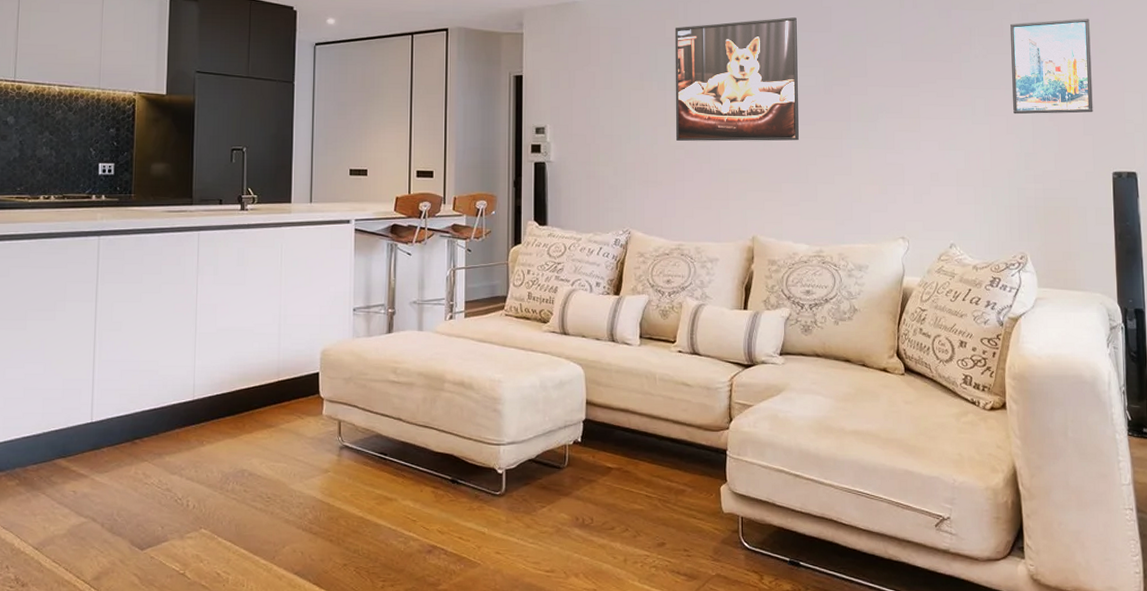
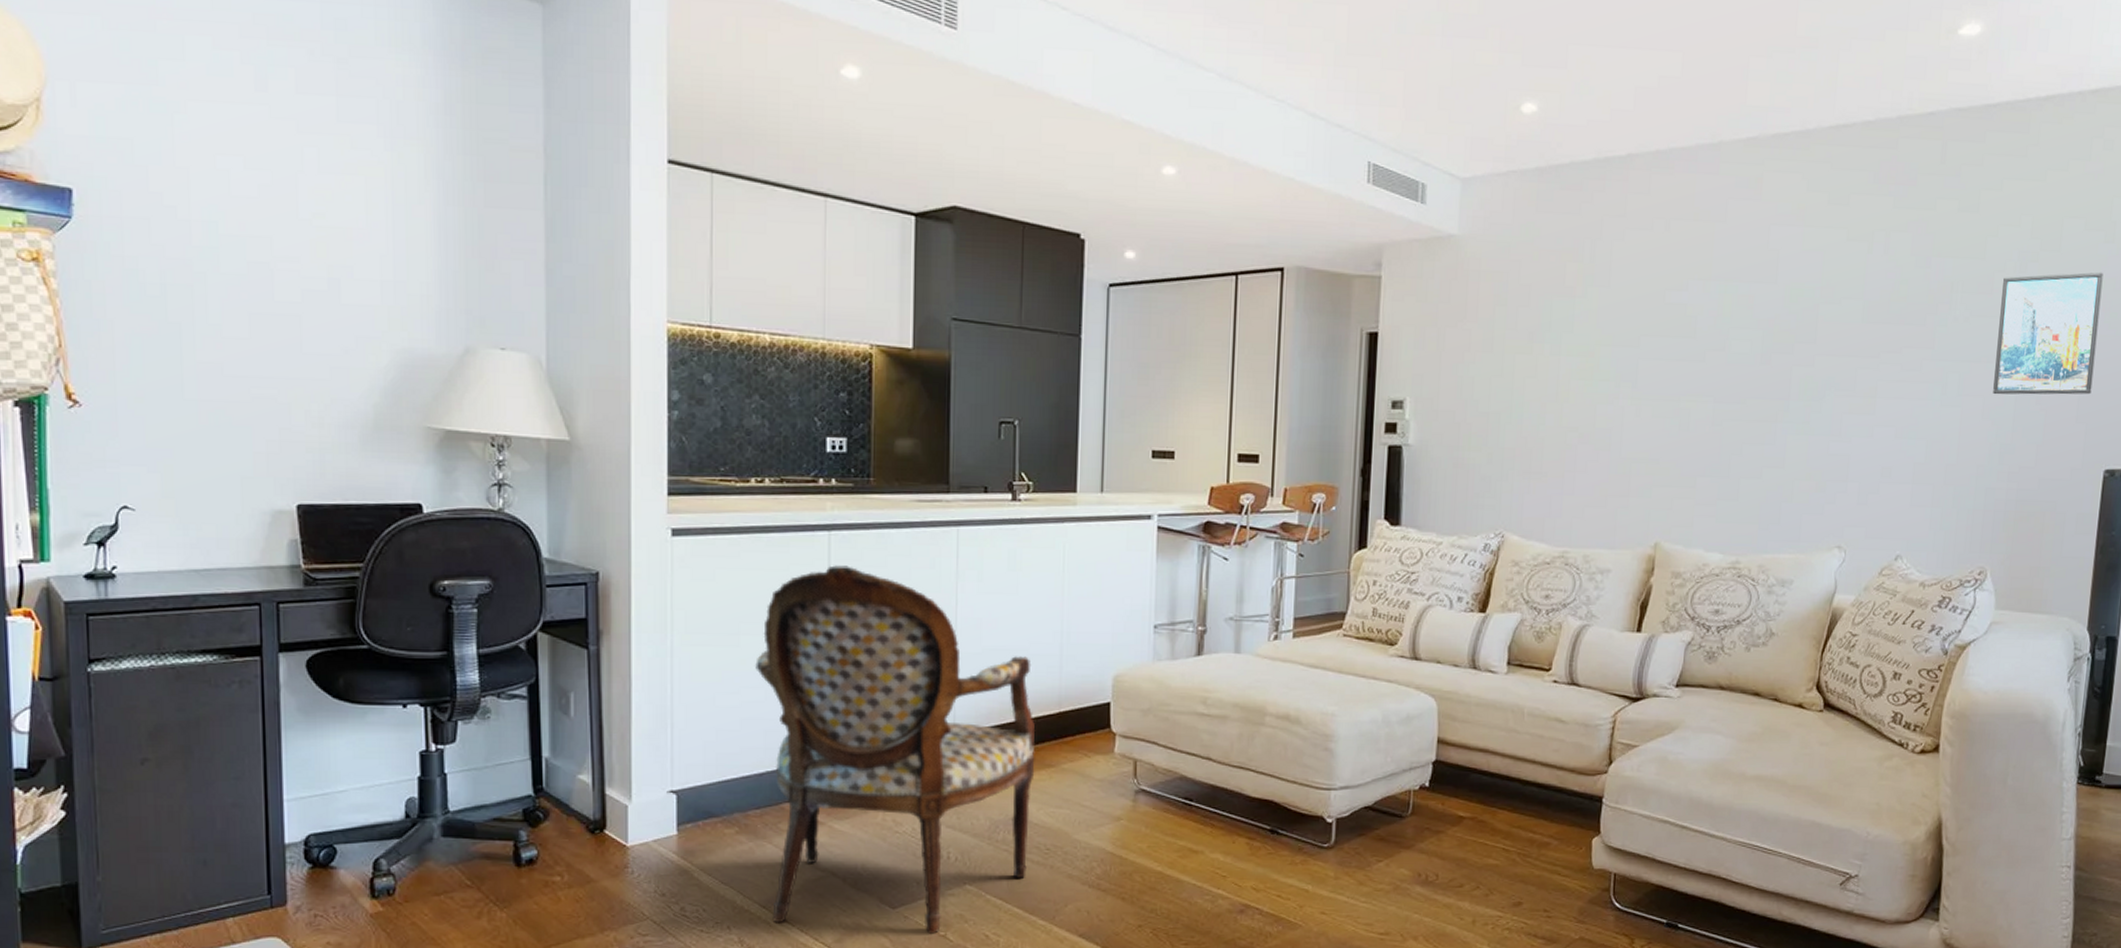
armchair: none [38,263,259,572] -> present [755,565,1036,934]
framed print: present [675,17,799,141] -> none [1569,262,1735,424]

